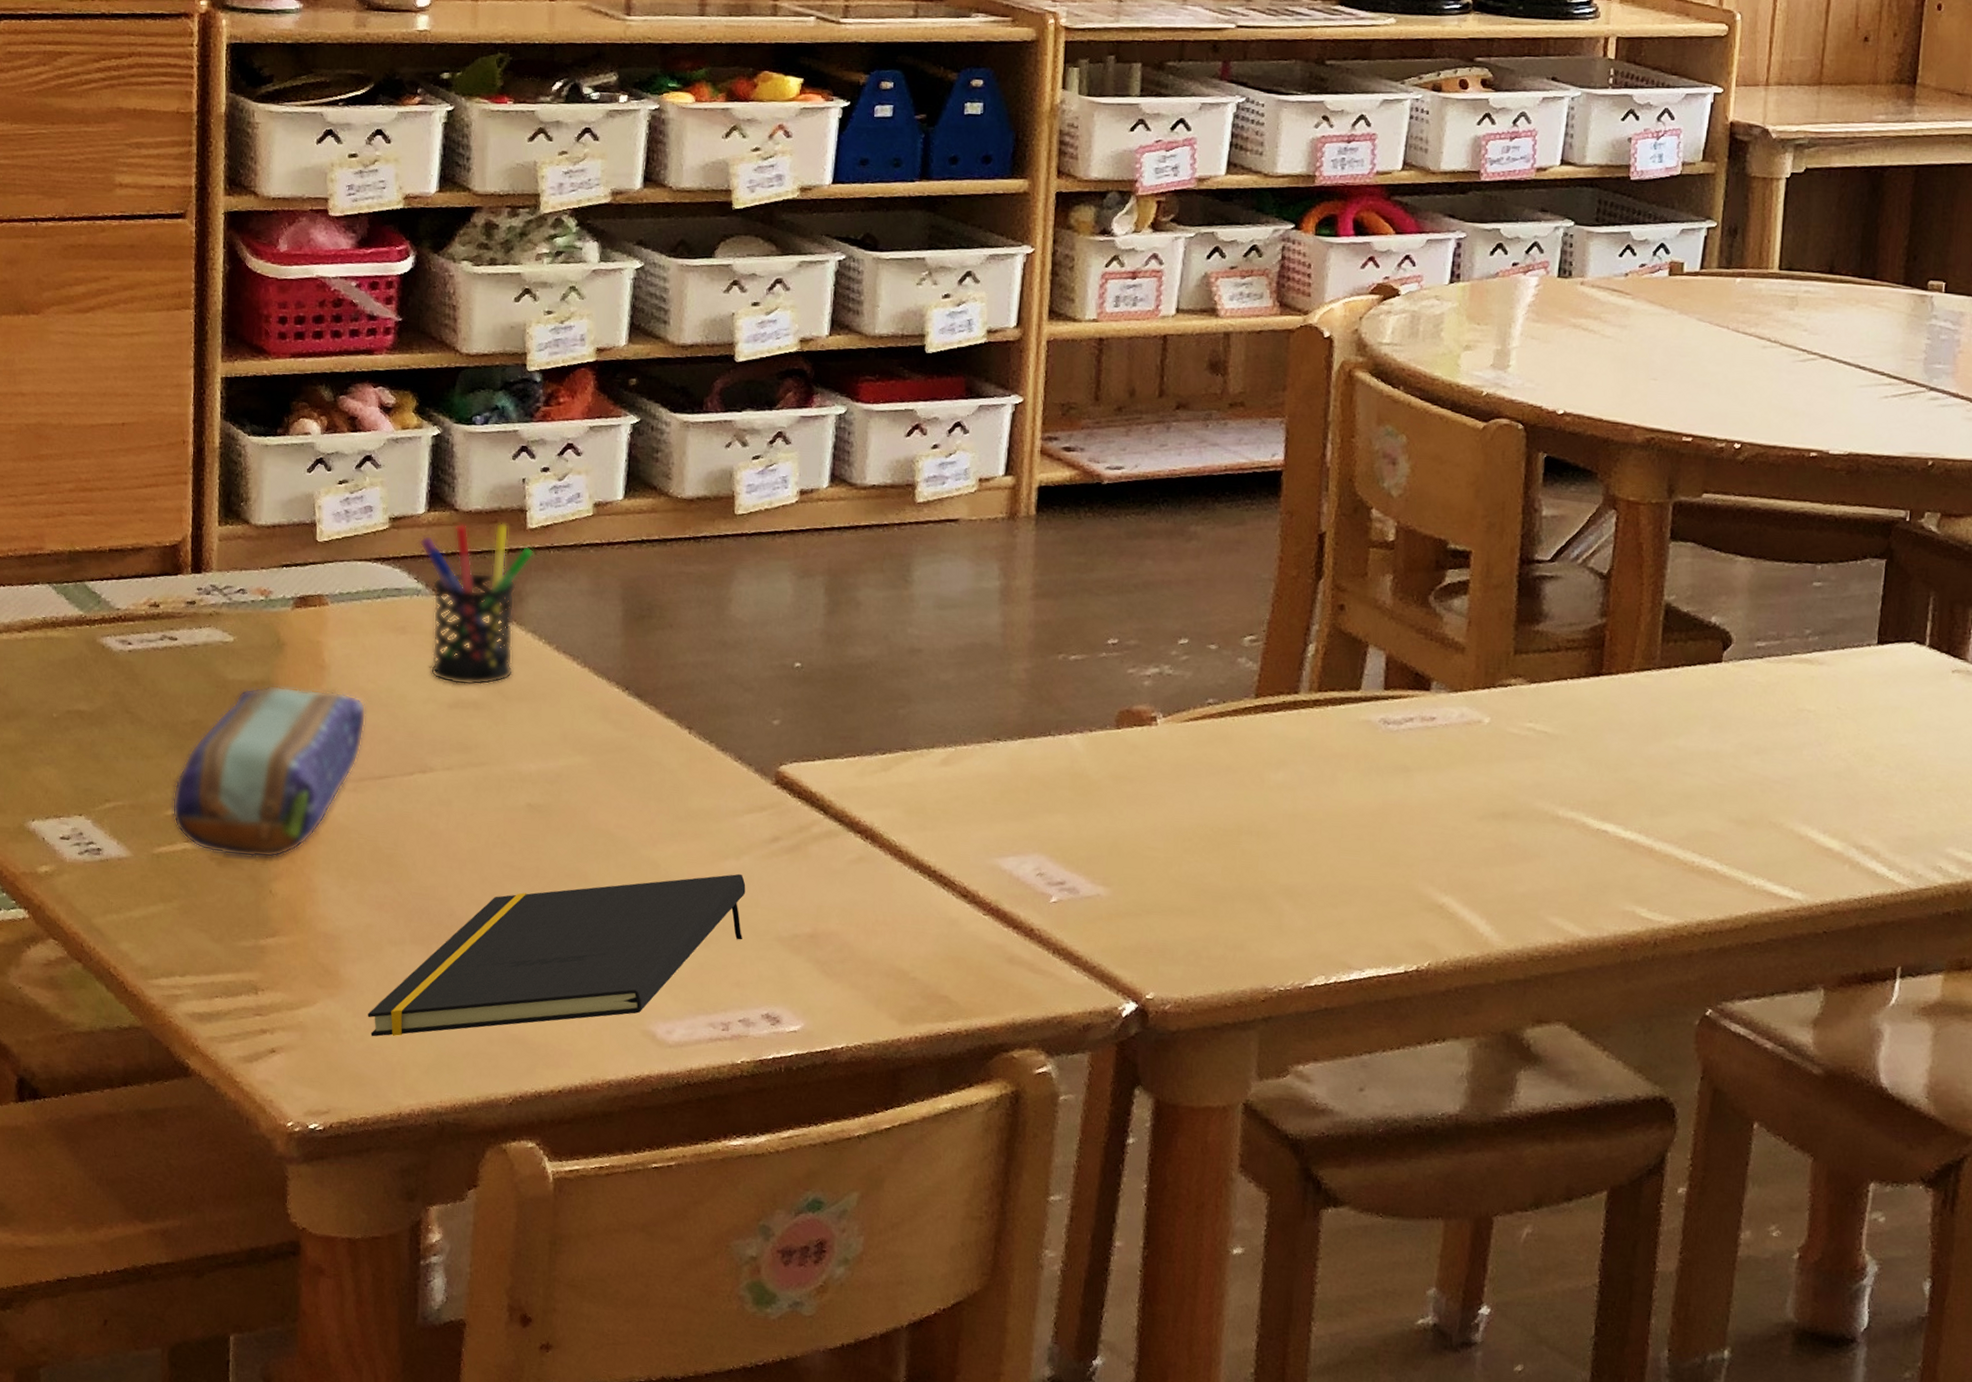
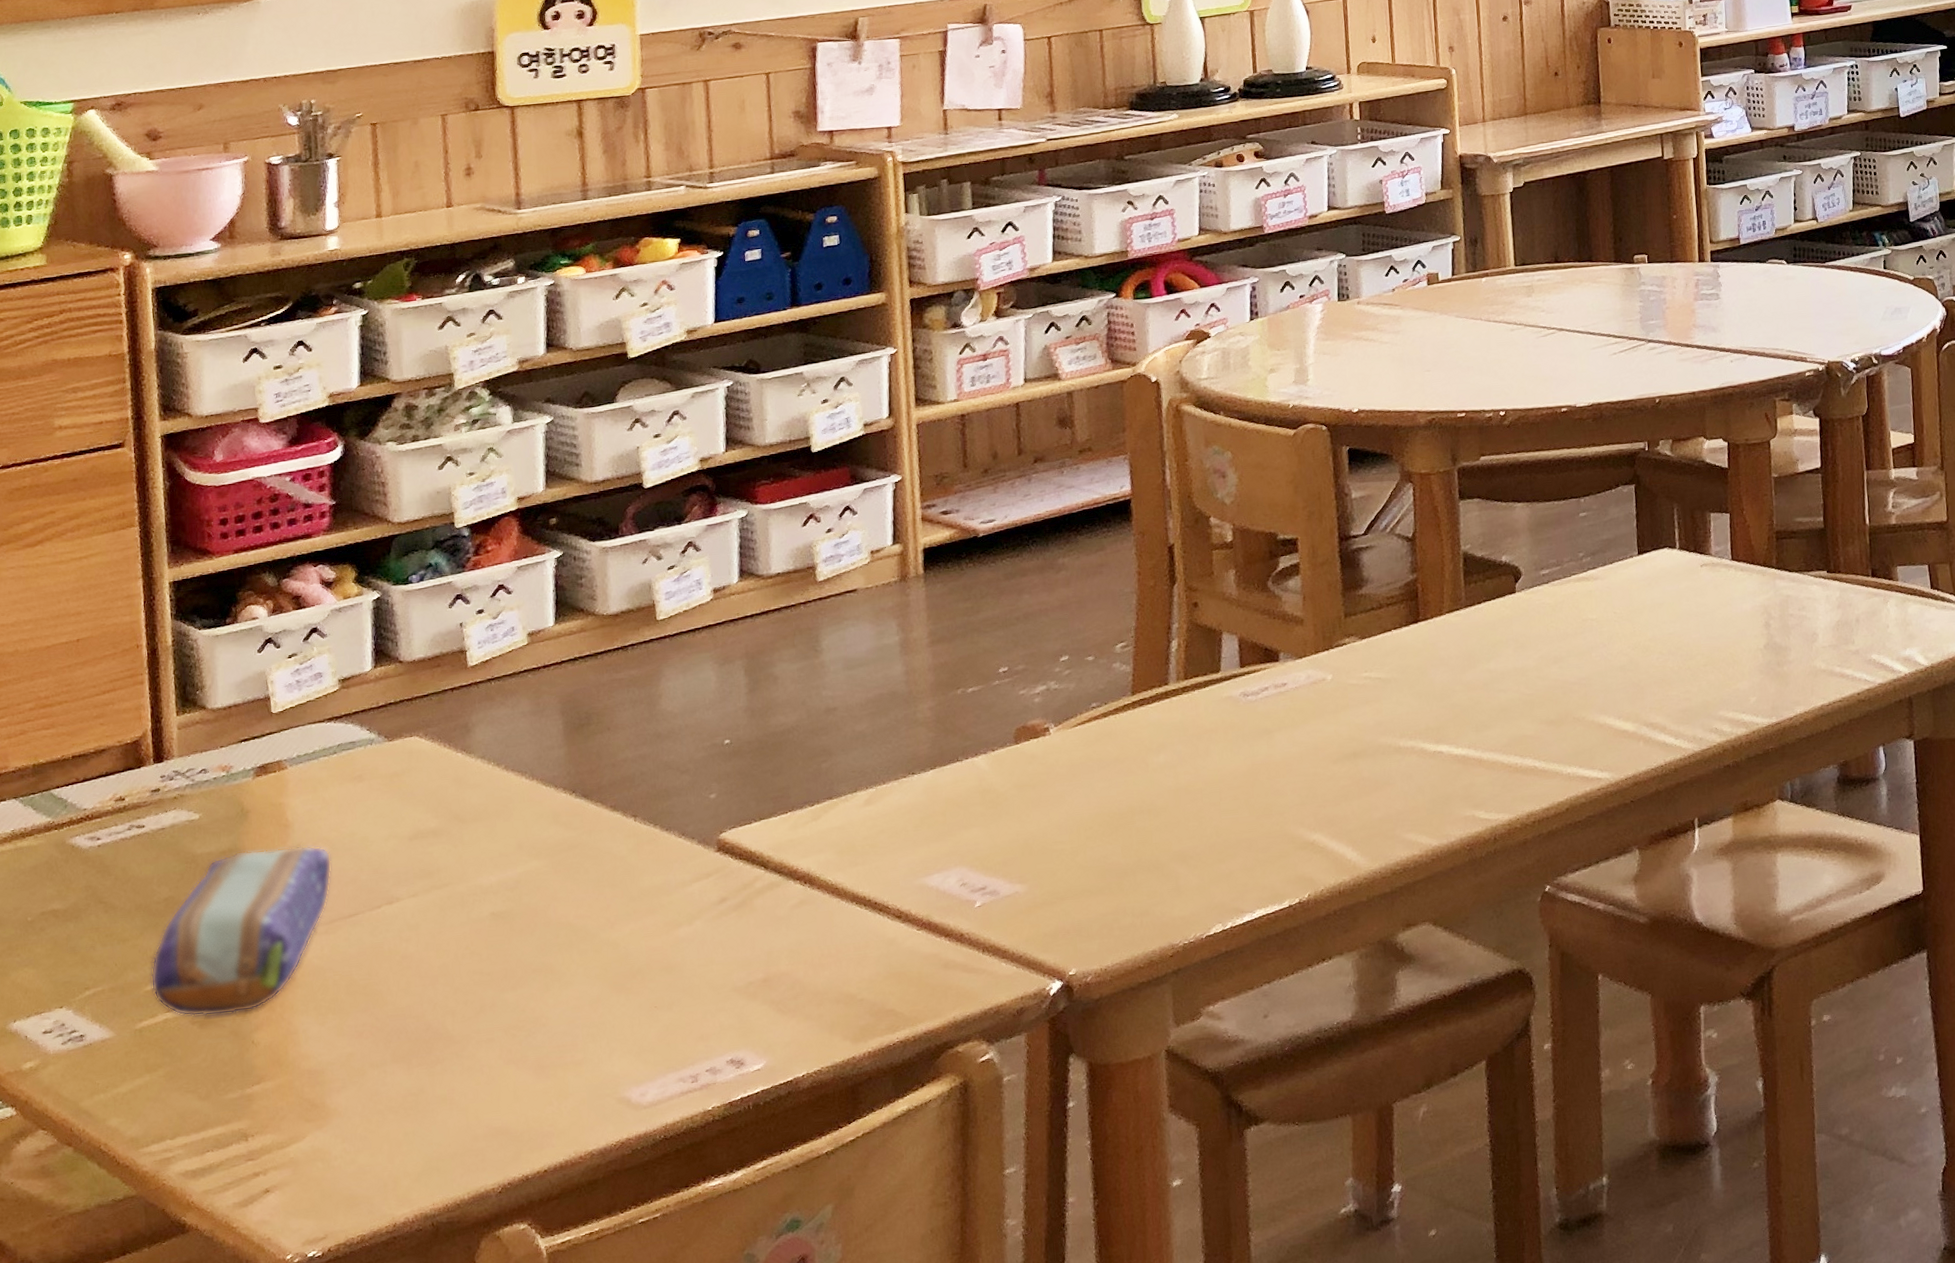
notepad: present [367,873,746,1037] -> none [356,937,702,1158]
pen holder: present [419,522,534,686] -> none [368,665,477,818]

